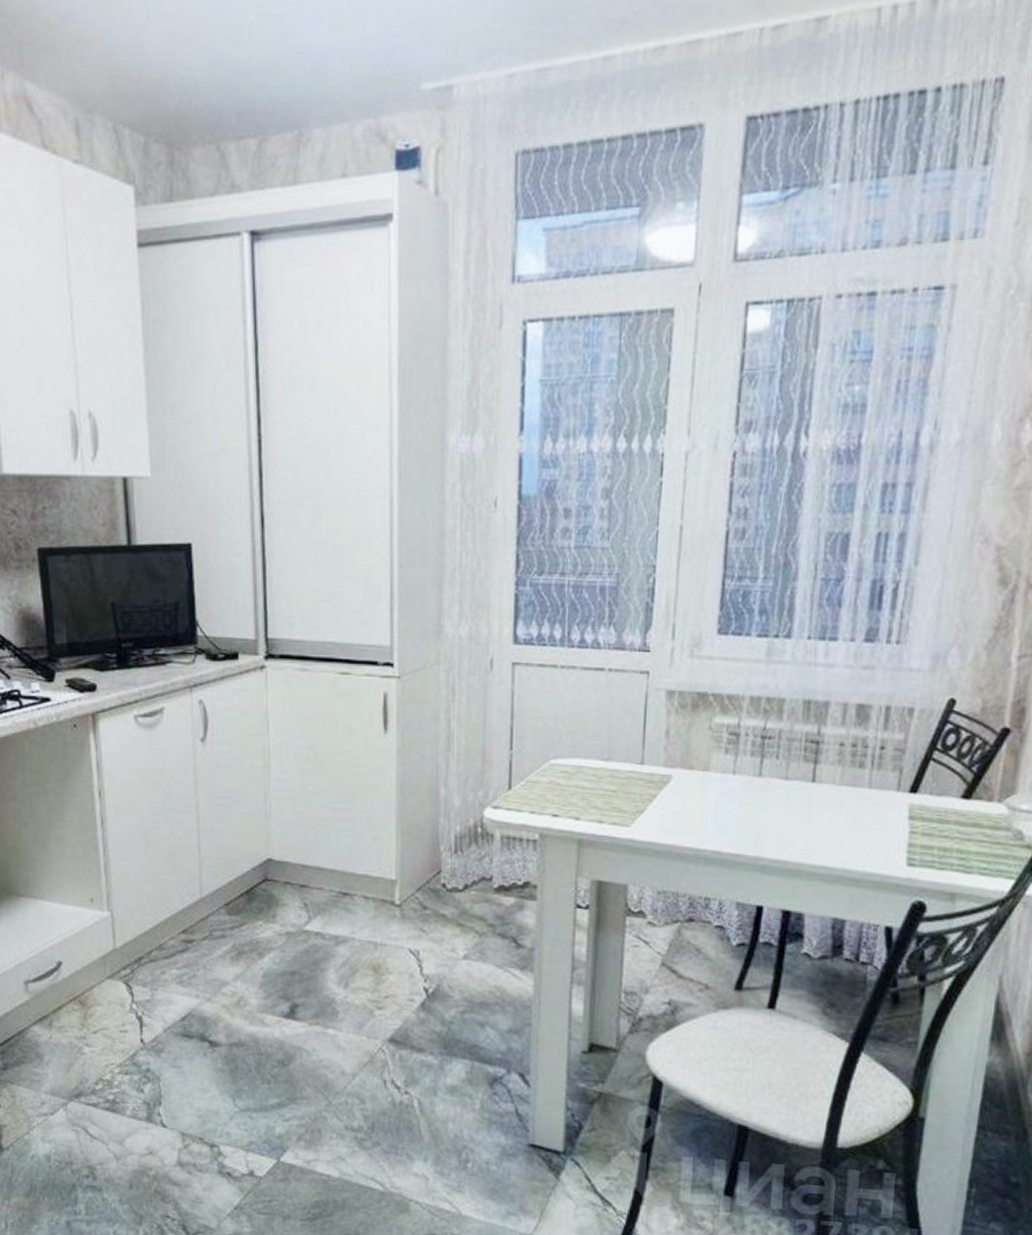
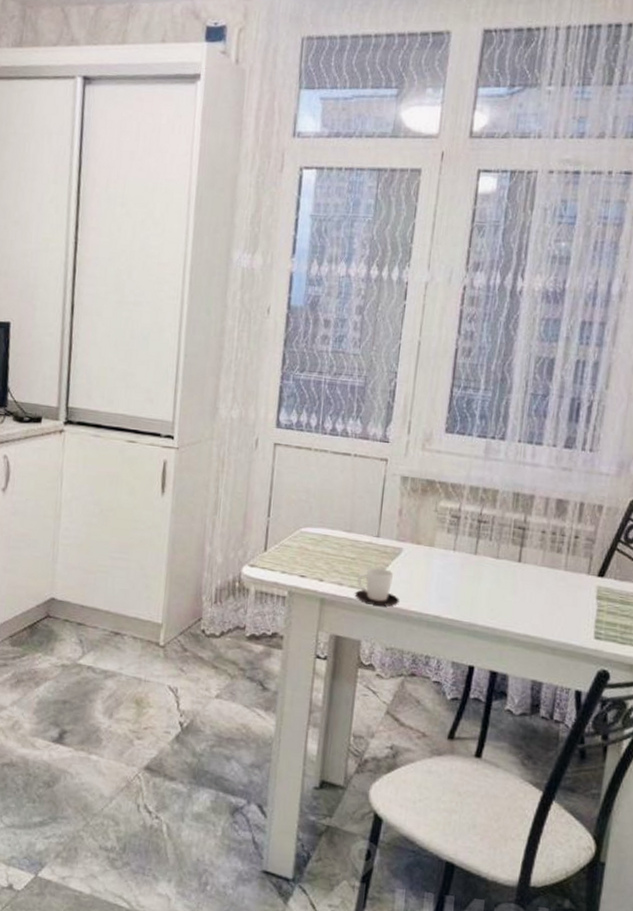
cup: none [618,800,671,842] -> present [355,567,399,605]

